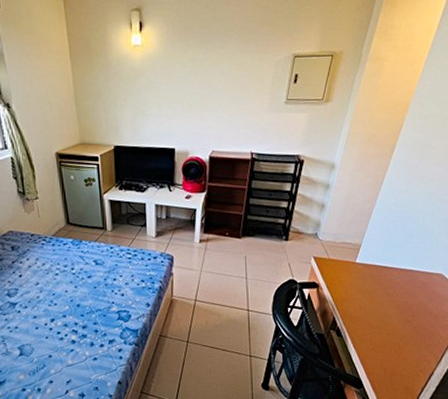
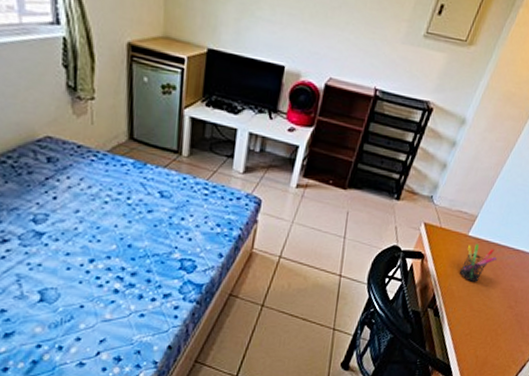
pen holder: none [353,269,386,303] -> present [459,244,497,282]

